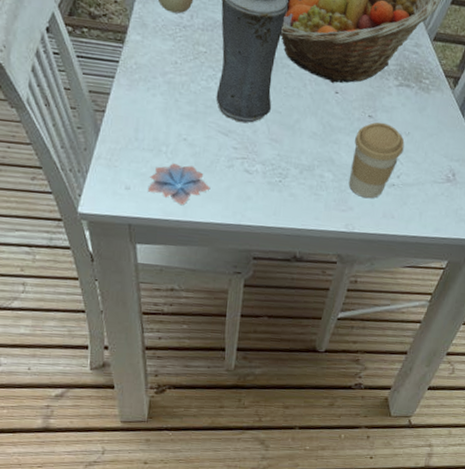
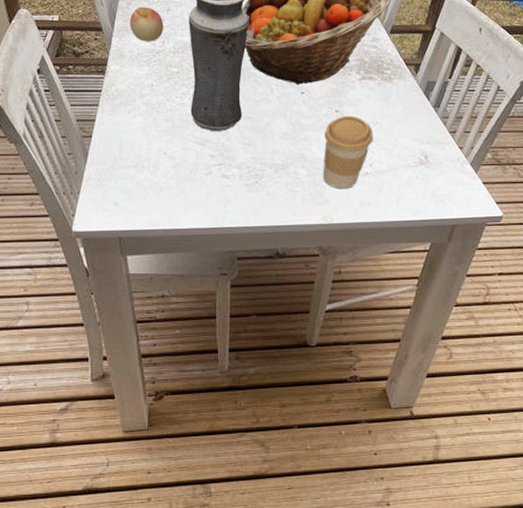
flower: present [147,164,211,205] -> none [134,177,192,214]

